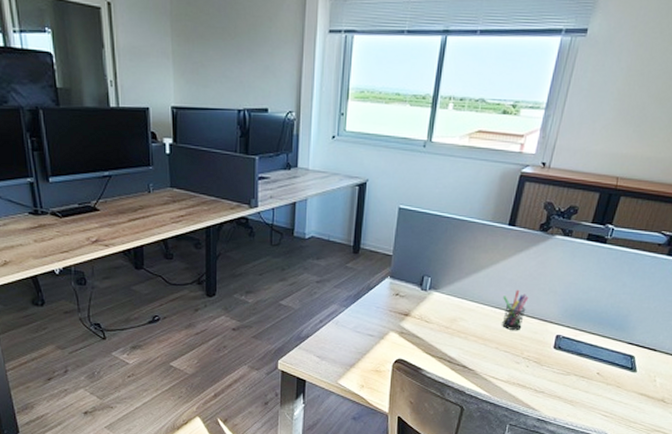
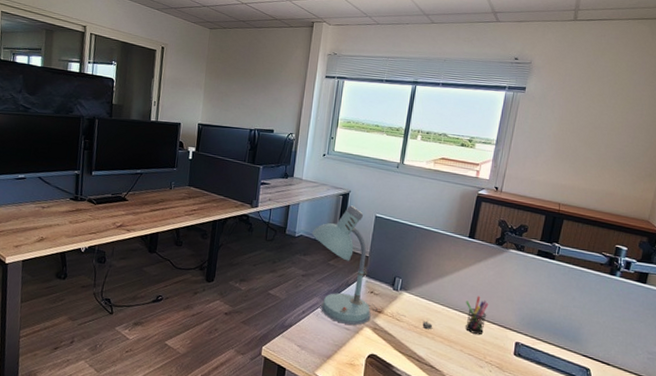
desk lamp: none [324,197,466,330] -> present [311,205,433,329]

